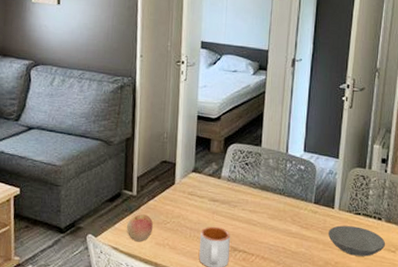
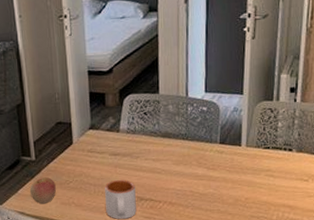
bowl: present [328,225,386,257] -> none [237,160,298,190]

